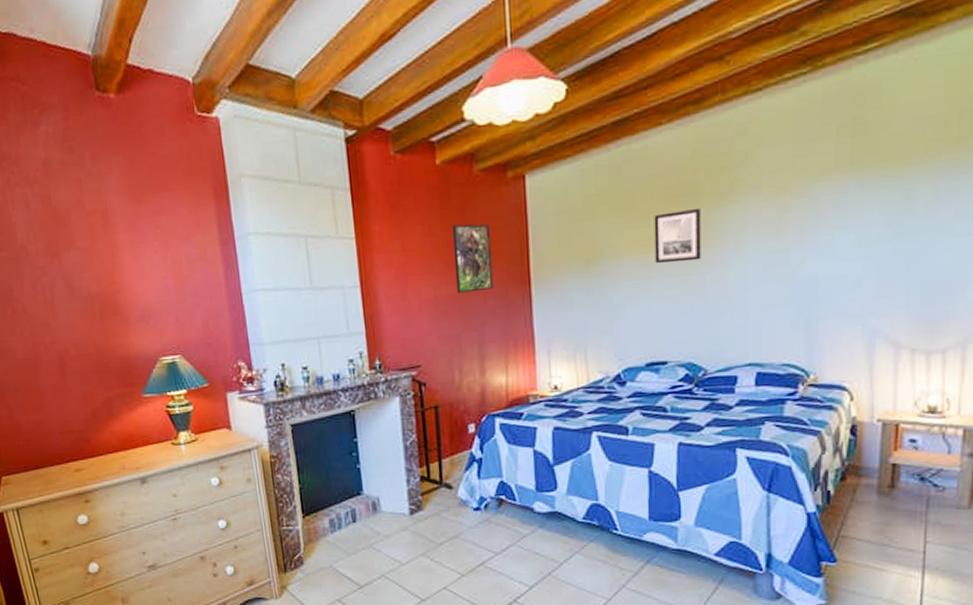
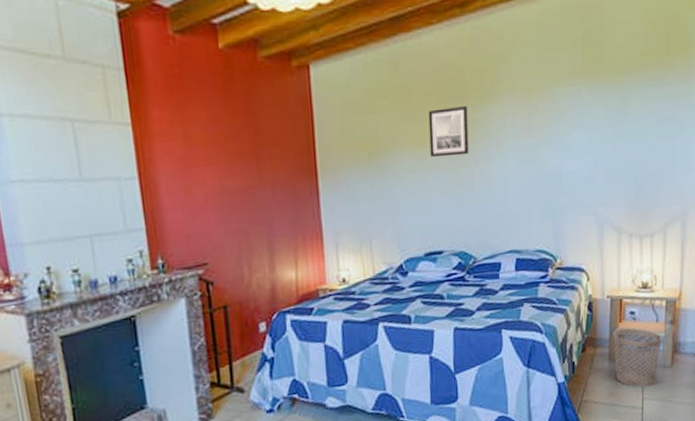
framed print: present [452,224,494,294] -> none [237,113,282,186]
wastebasket: none [884,458,956,529] -> present [613,328,662,388]

